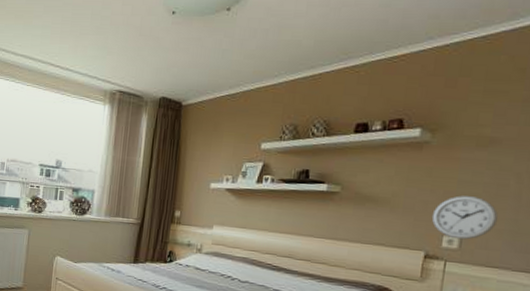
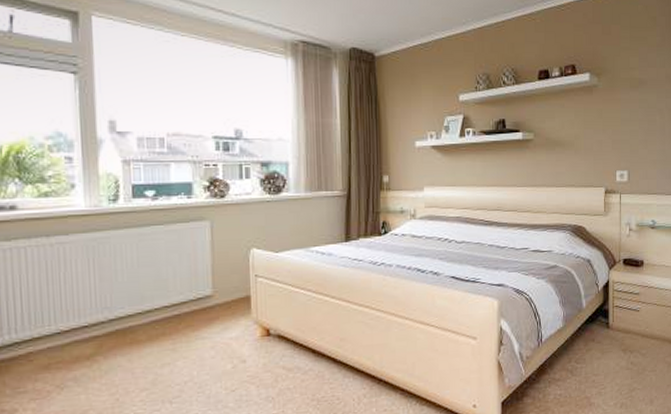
wall clock: present [431,195,498,240] -> none [606,133,651,173]

